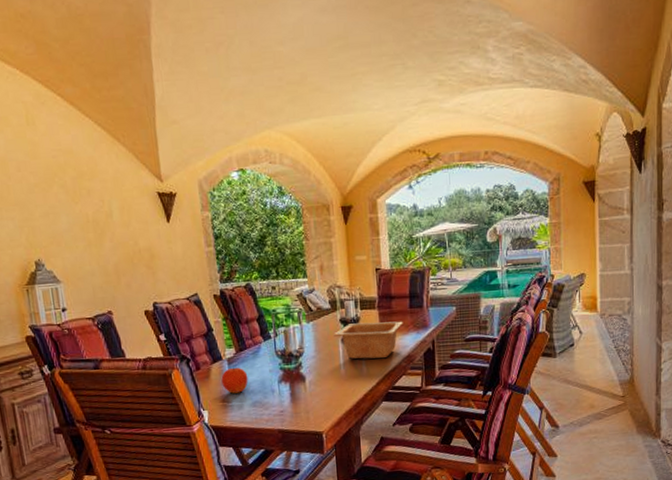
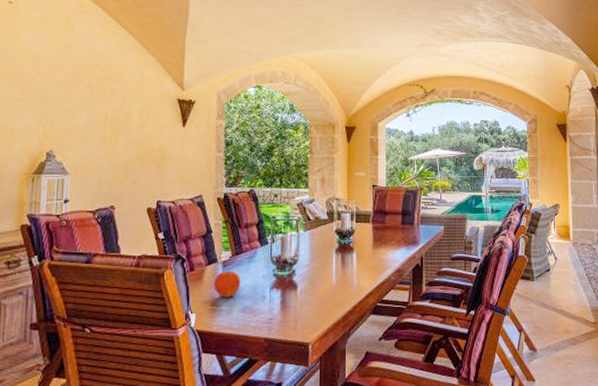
serving bowl: present [334,321,403,360] -> none [329,235,395,272]

